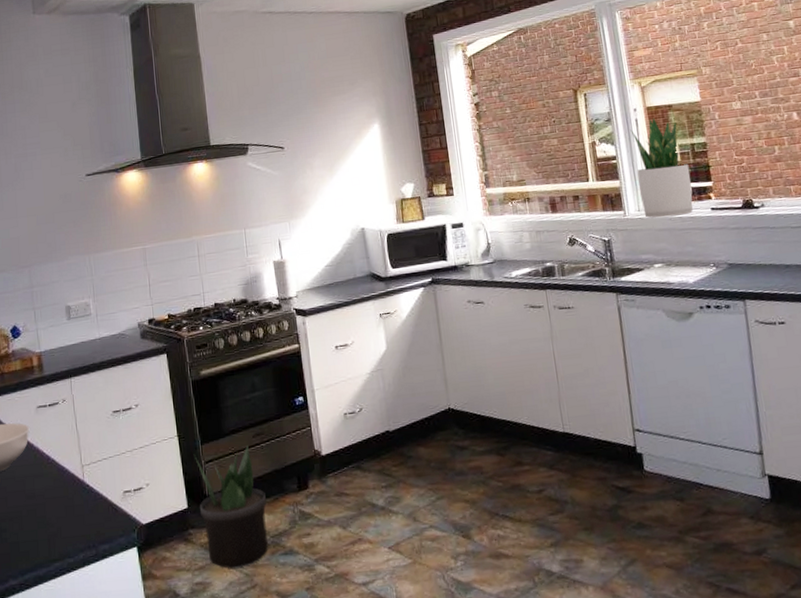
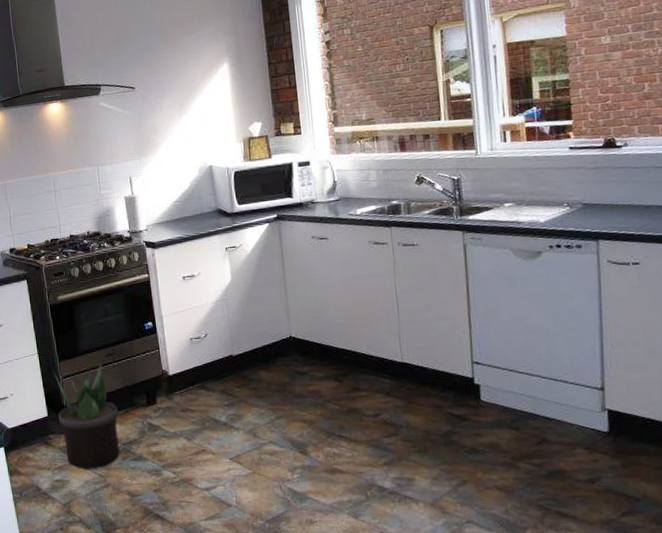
planter: present [630,118,693,219] -> none [488,54,550,158]

